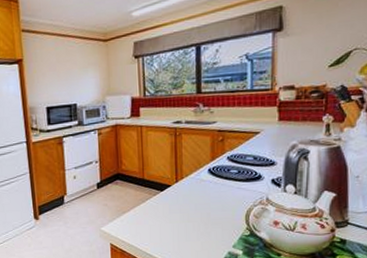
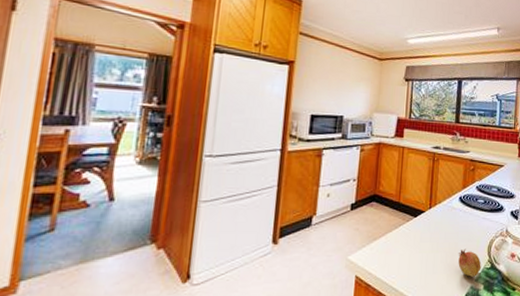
fruit: none [212,218,239,244] -> present [458,249,481,277]

